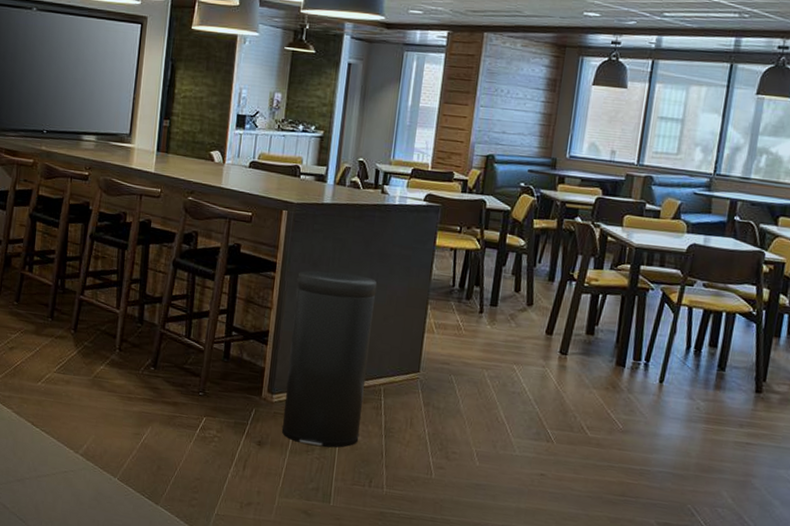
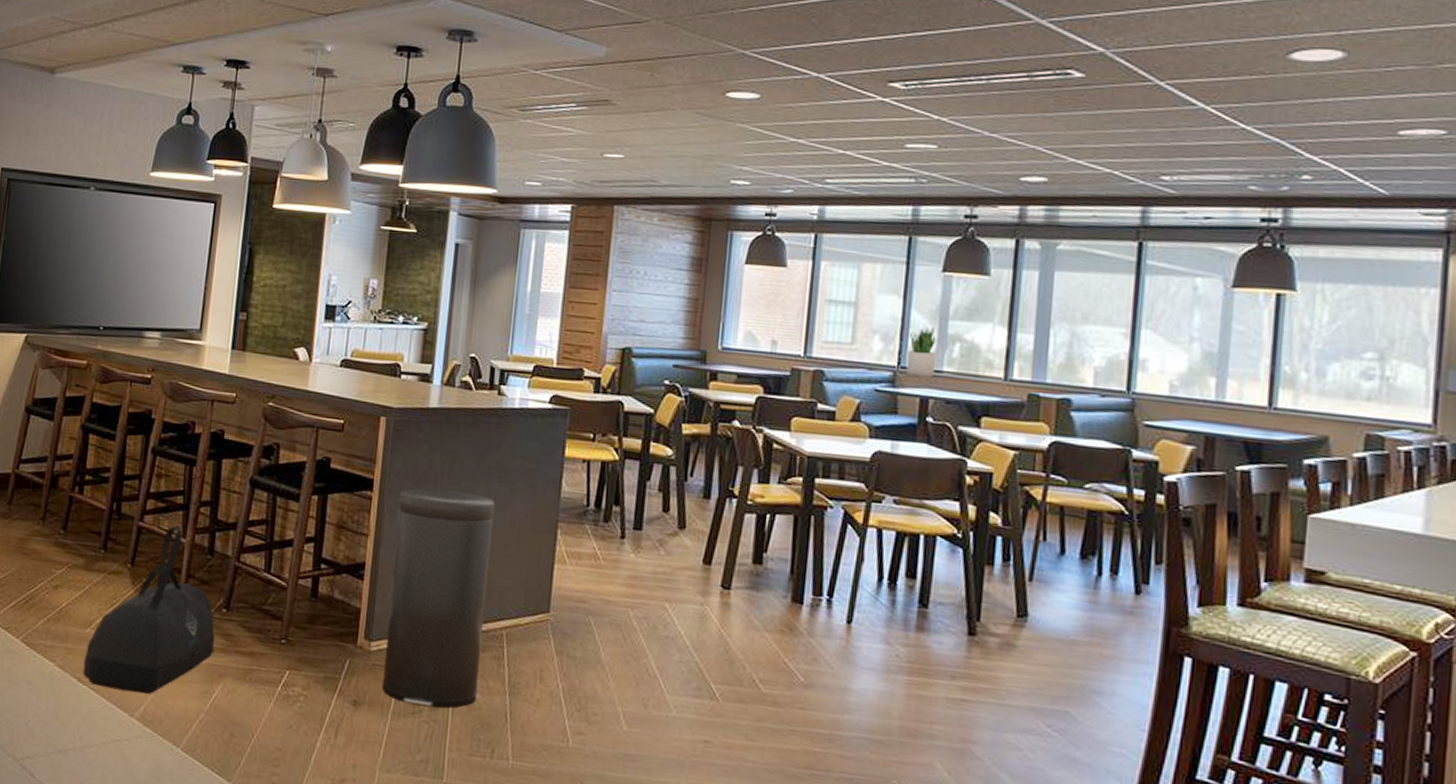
duffel bag: none [35,298,145,435] -> present [82,525,215,694]
planter: none [720,141,748,185] -> present [906,327,937,380]

